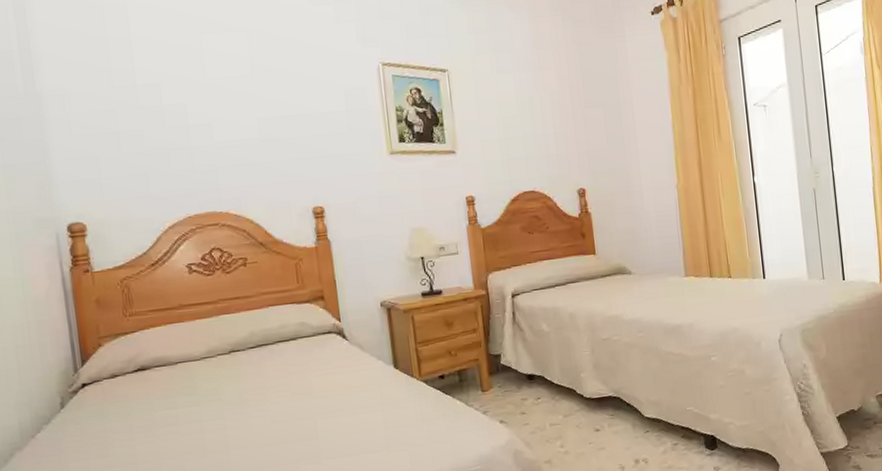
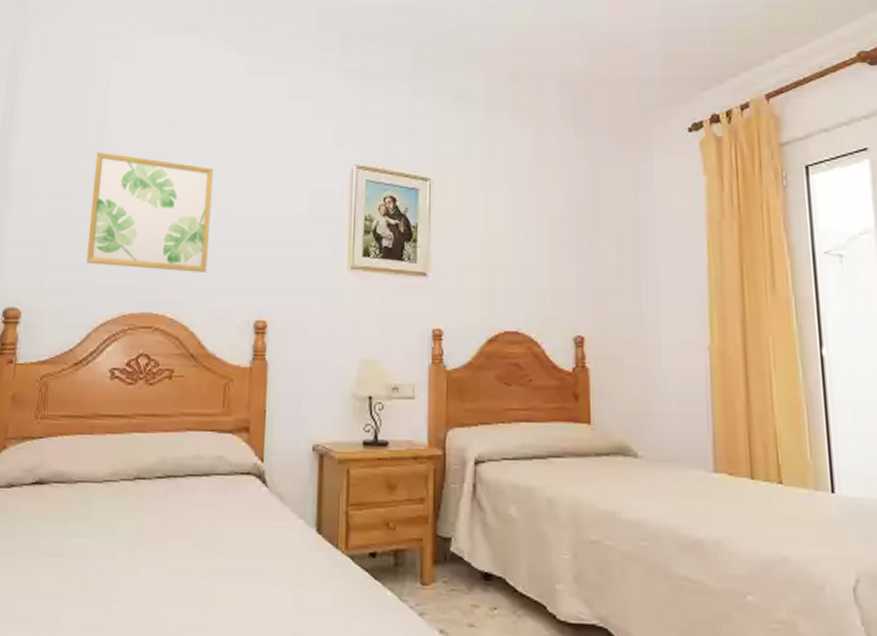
wall art: none [127,67,261,175] -> present [87,151,213,272]

